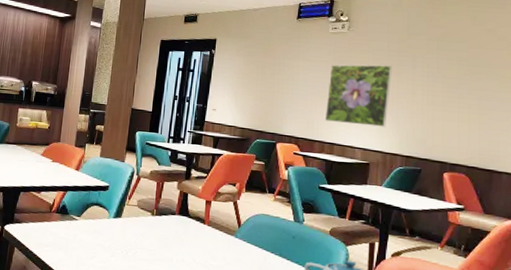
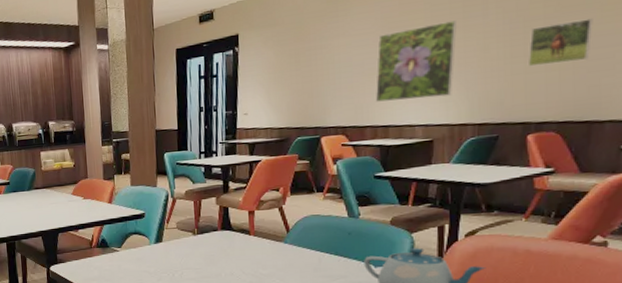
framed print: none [445,84,493,119] -> present [527,18,593,67]

